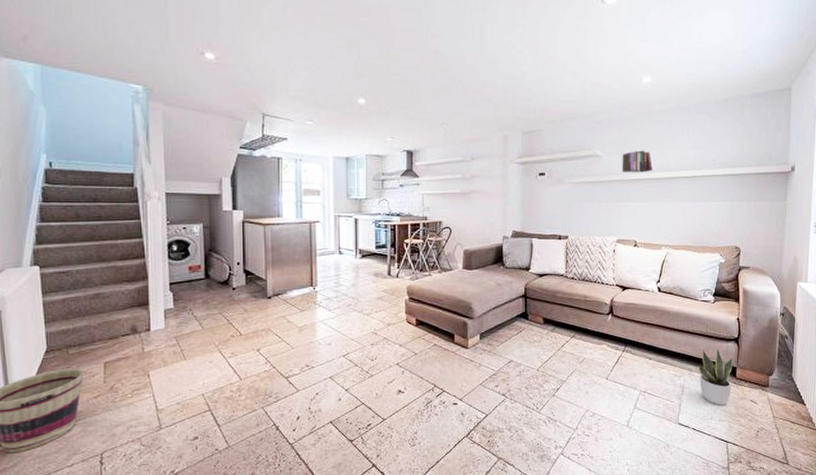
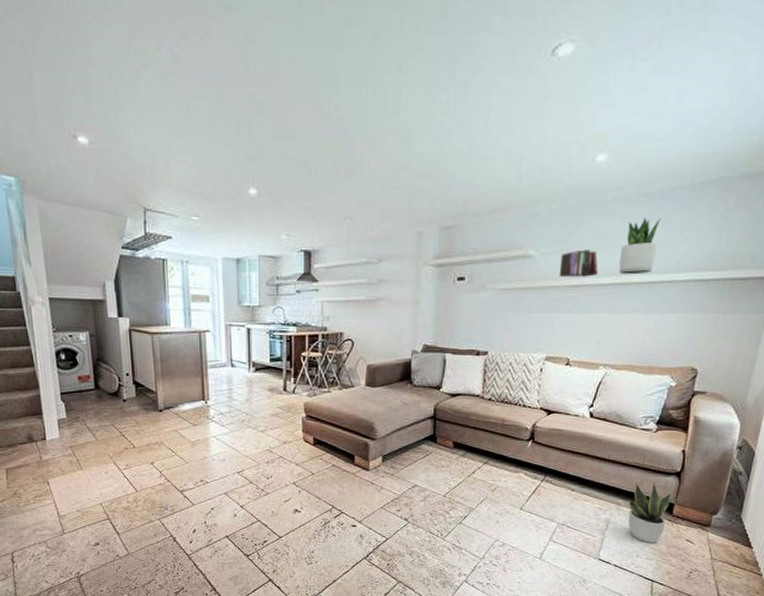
planter: none [669,125,697,171] -> present [618,217,661,275]

